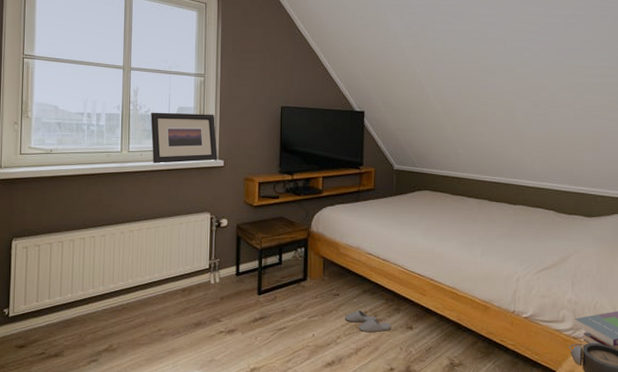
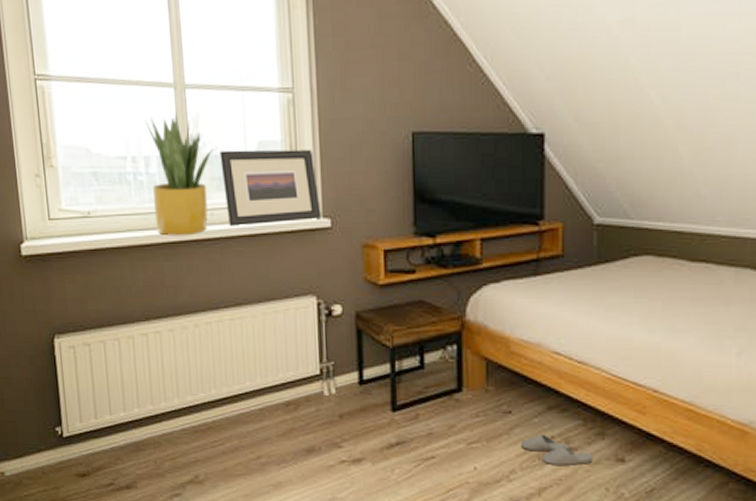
planter: none [99,85,147,169] -> present [145,112,214,236]

